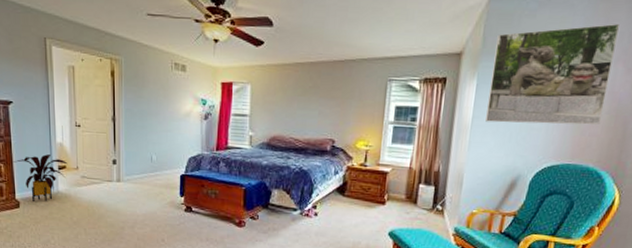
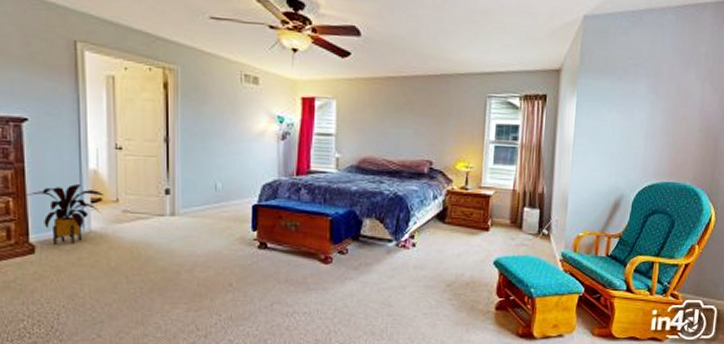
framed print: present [484,23,621,126] -> none [586,44,705,143]

